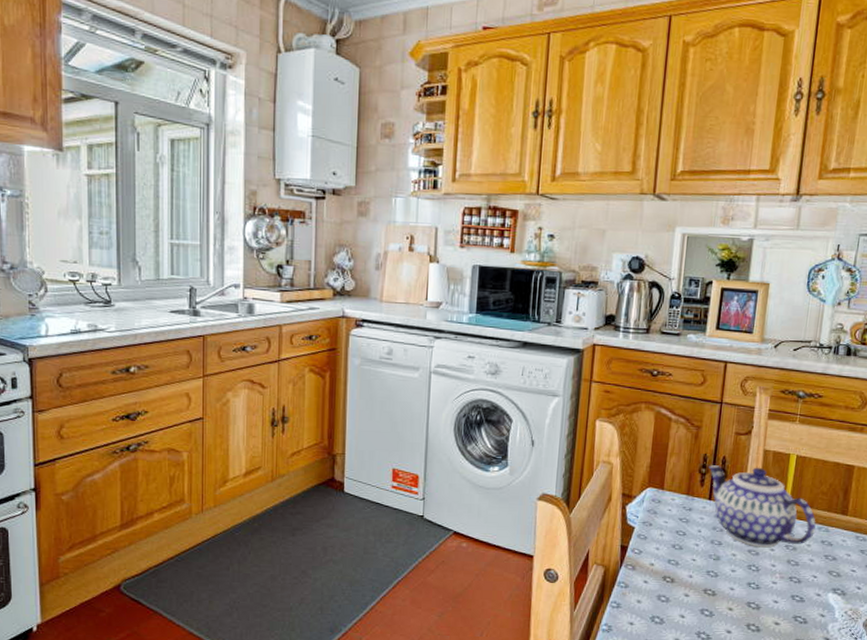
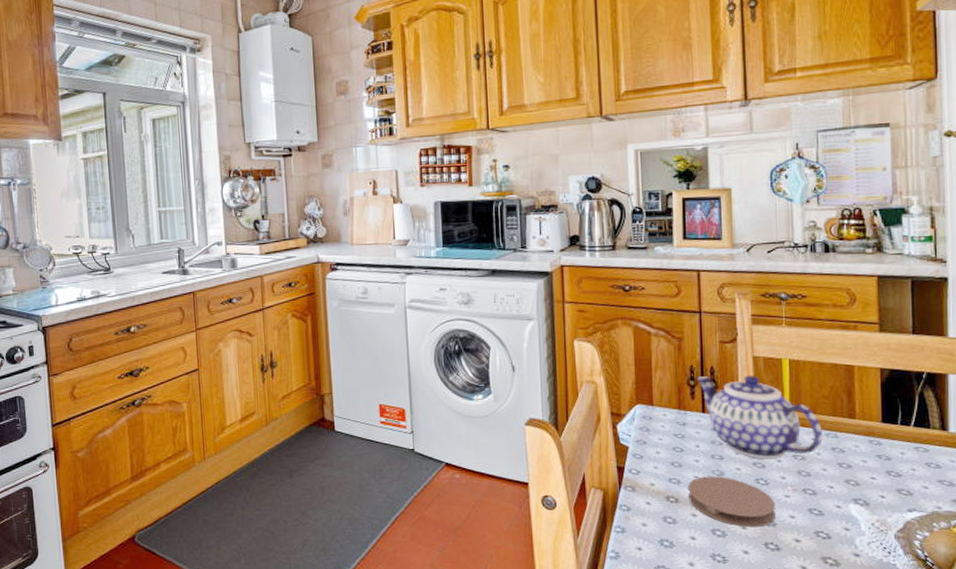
coaster: none [684,560,762,610] -> present [688,476,776,528]

